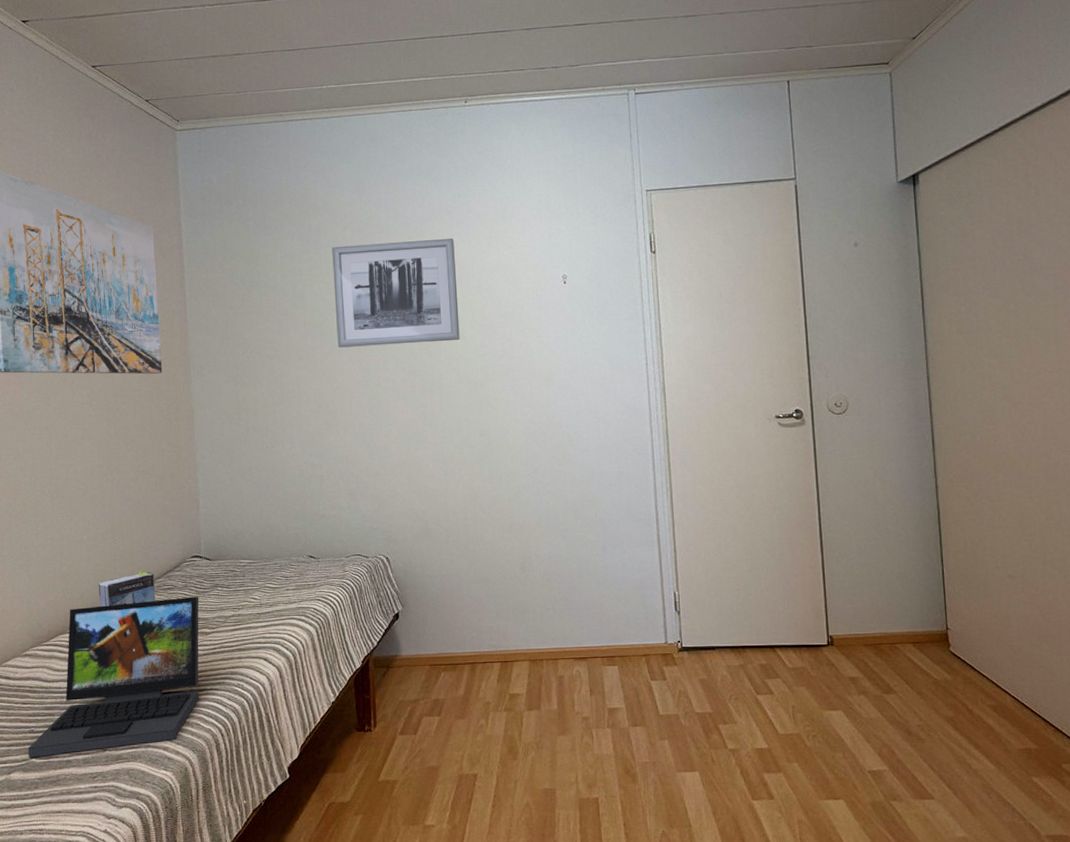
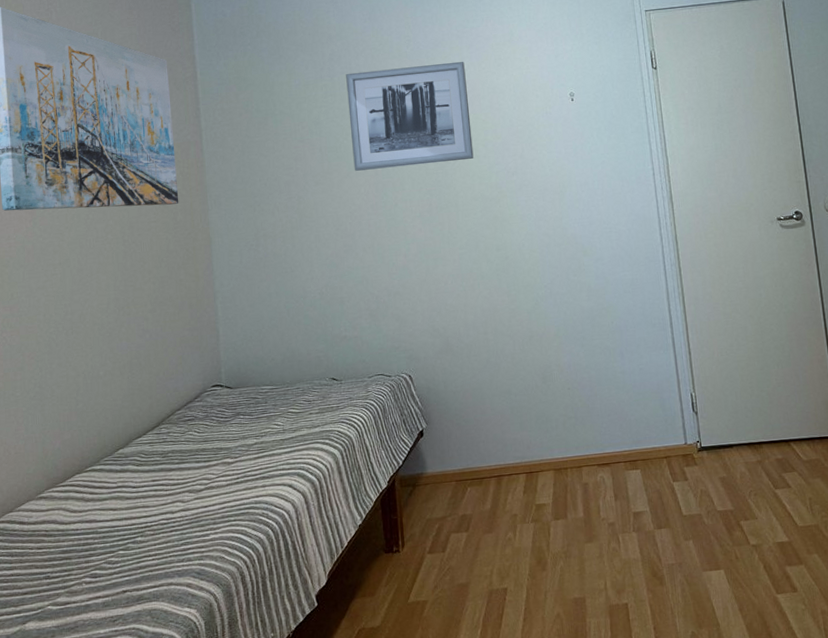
laptop: present [28,596,199,758] -> none [44,426,223,606]
book: present [98,570,156,607] -> none [116,403,176,443]

